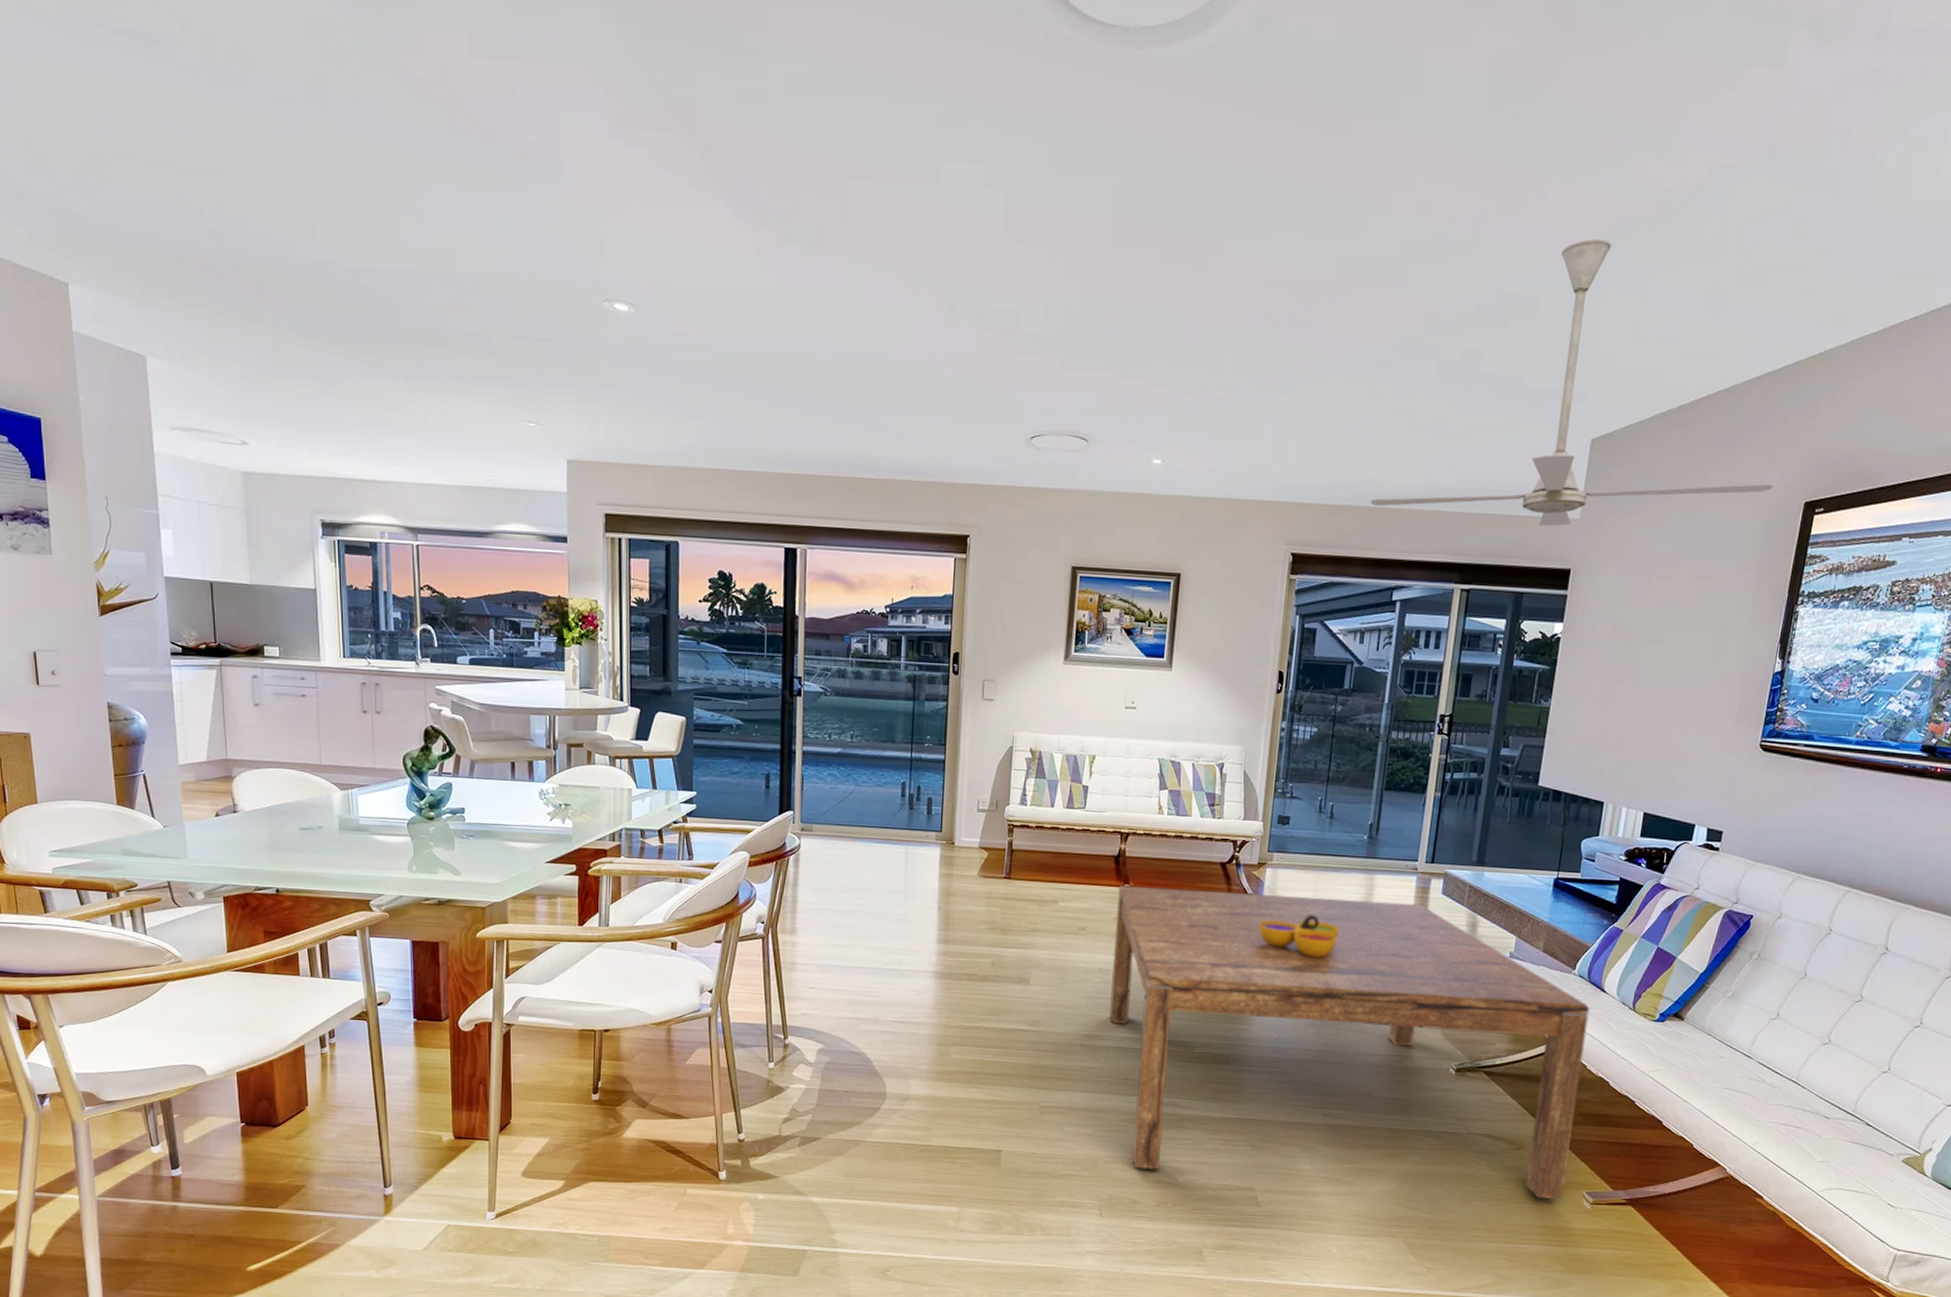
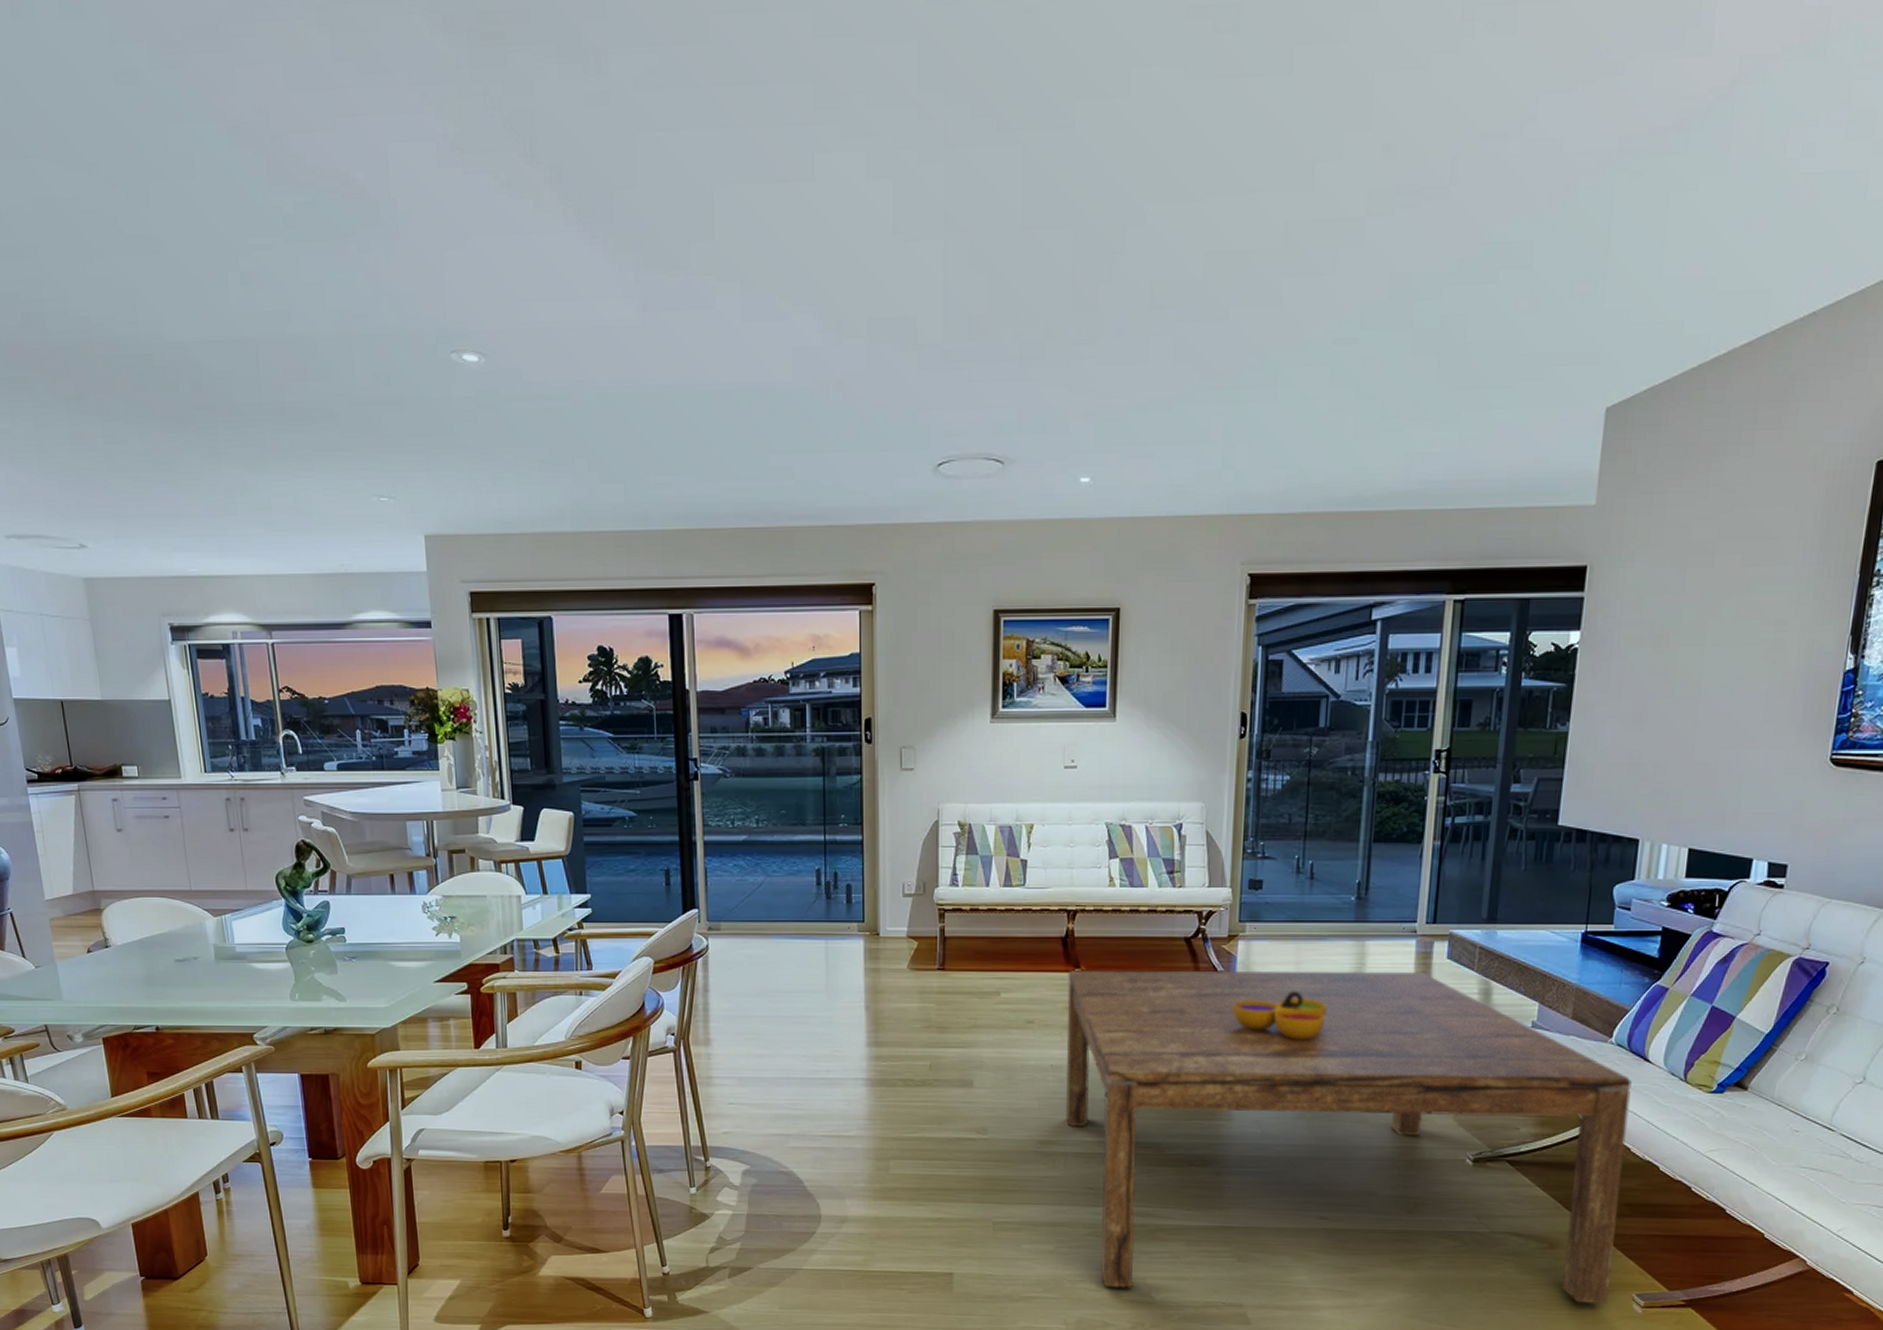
ceiling fan: present [1370,238,1773,527] -> none [1339,163,1837,517]

